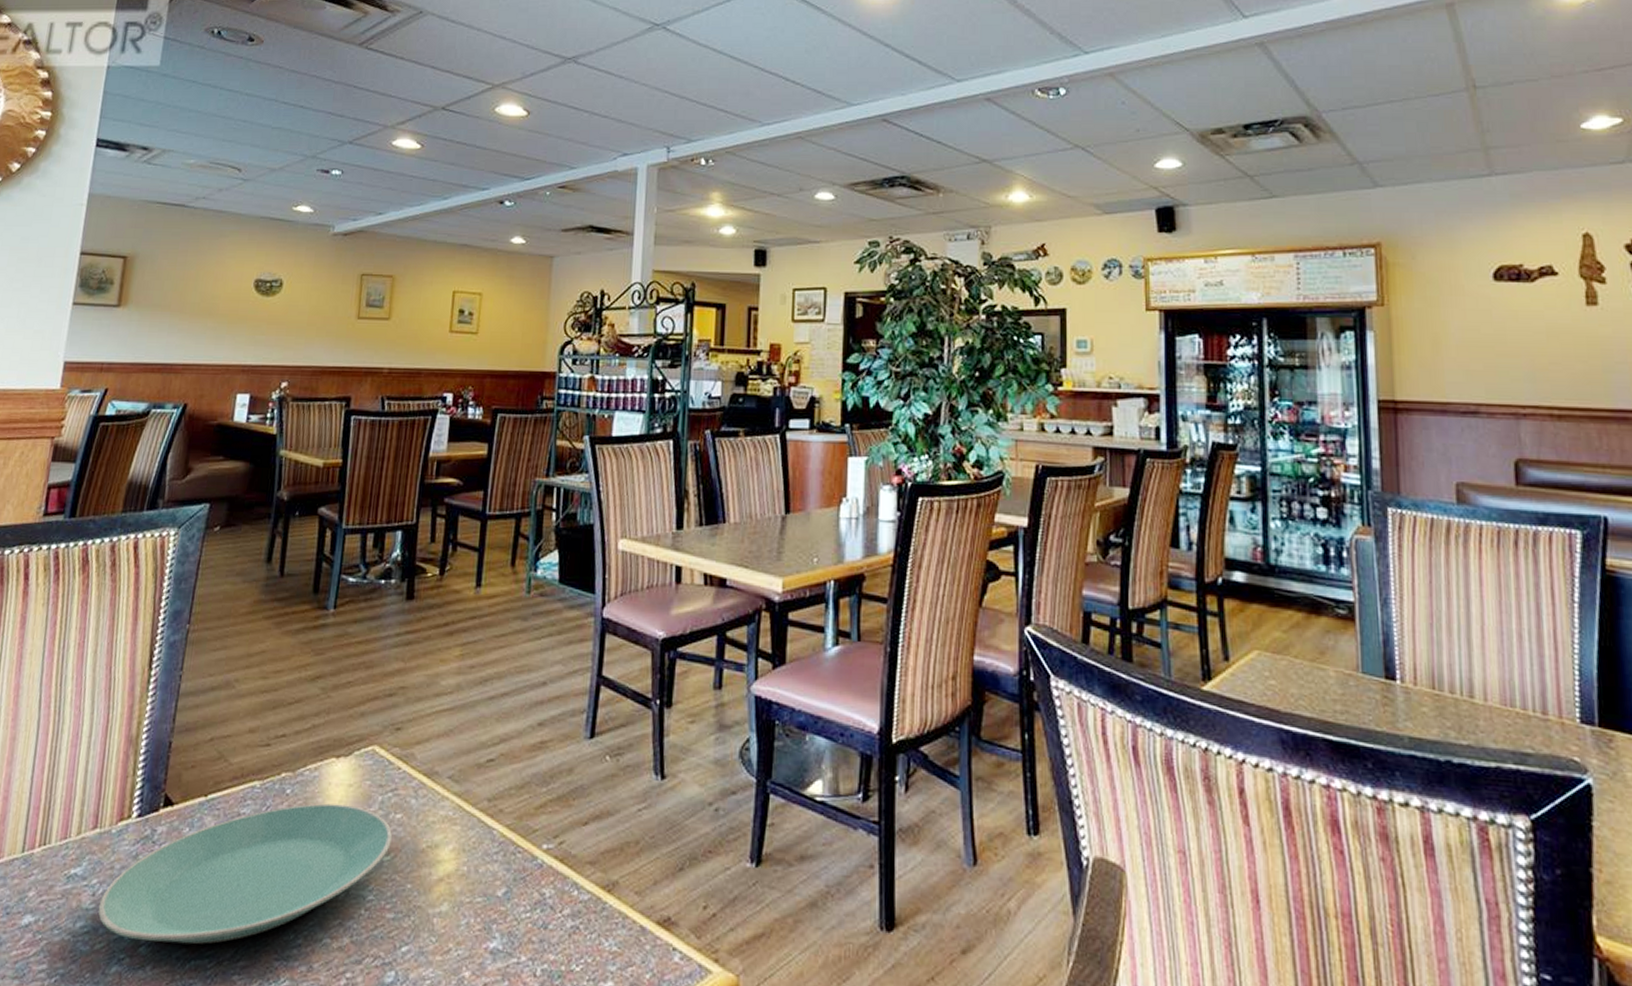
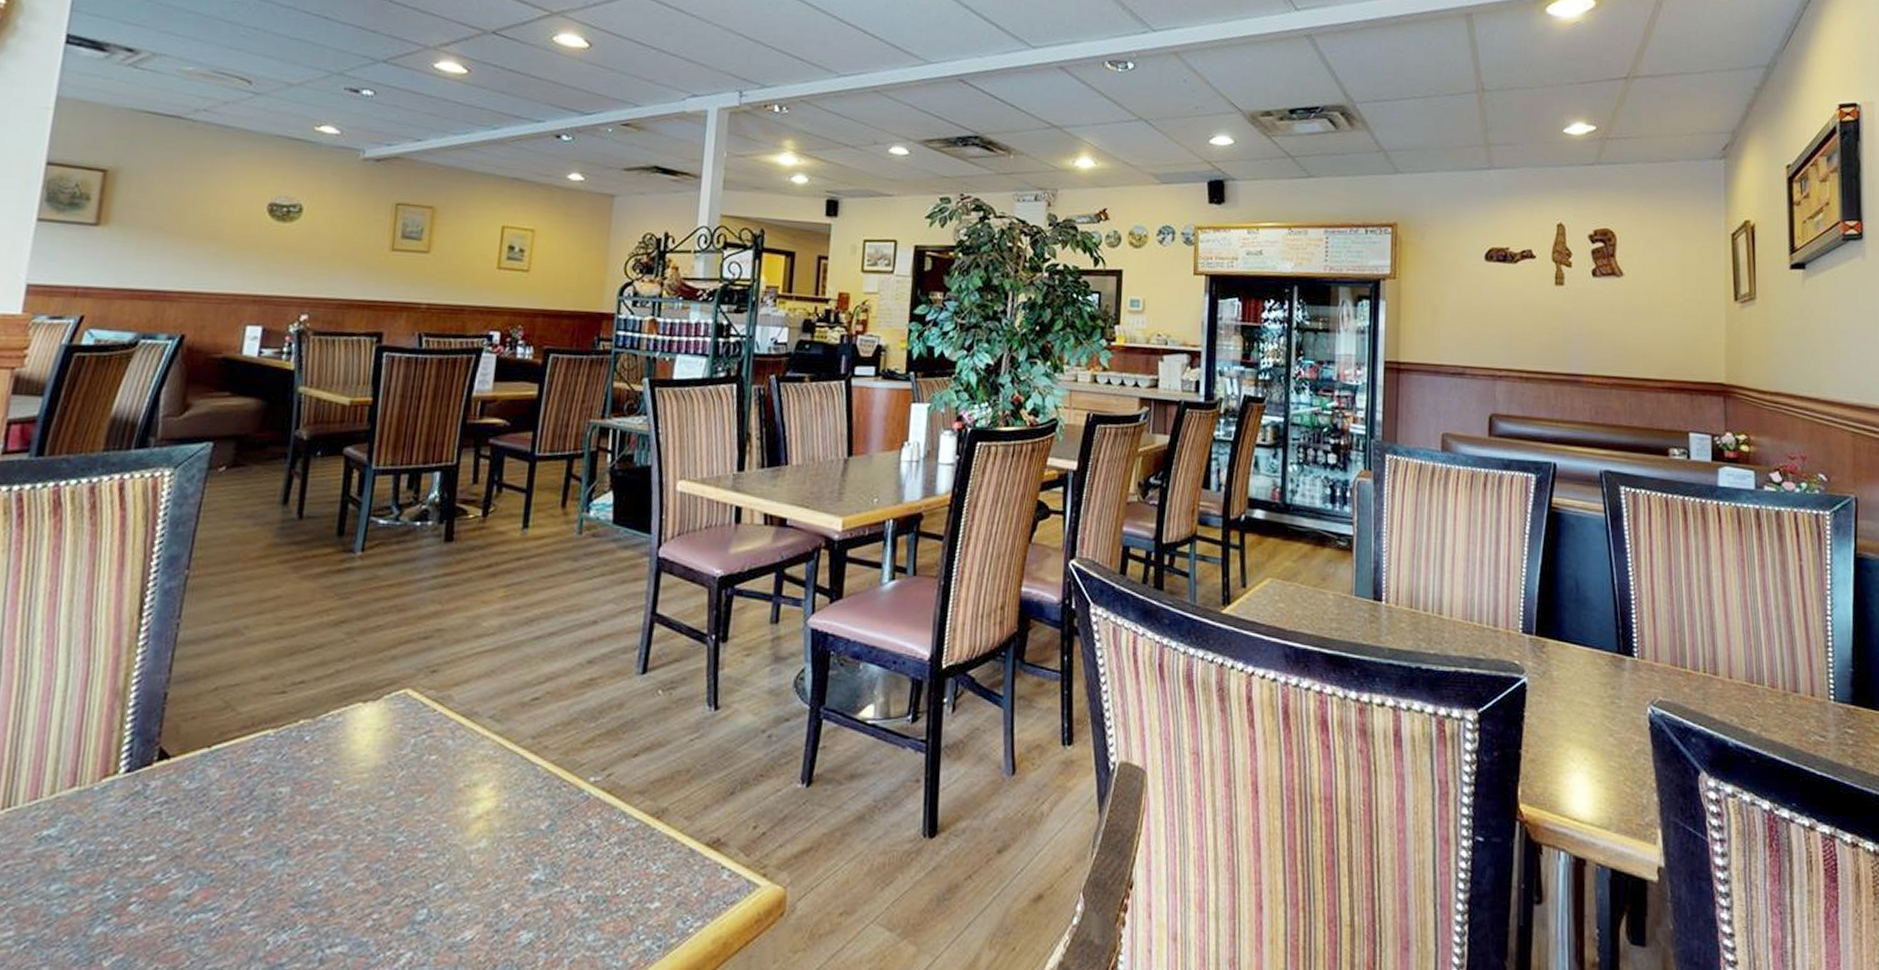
plate: present [98,803,393,944] -> none [77,748,427,899]

